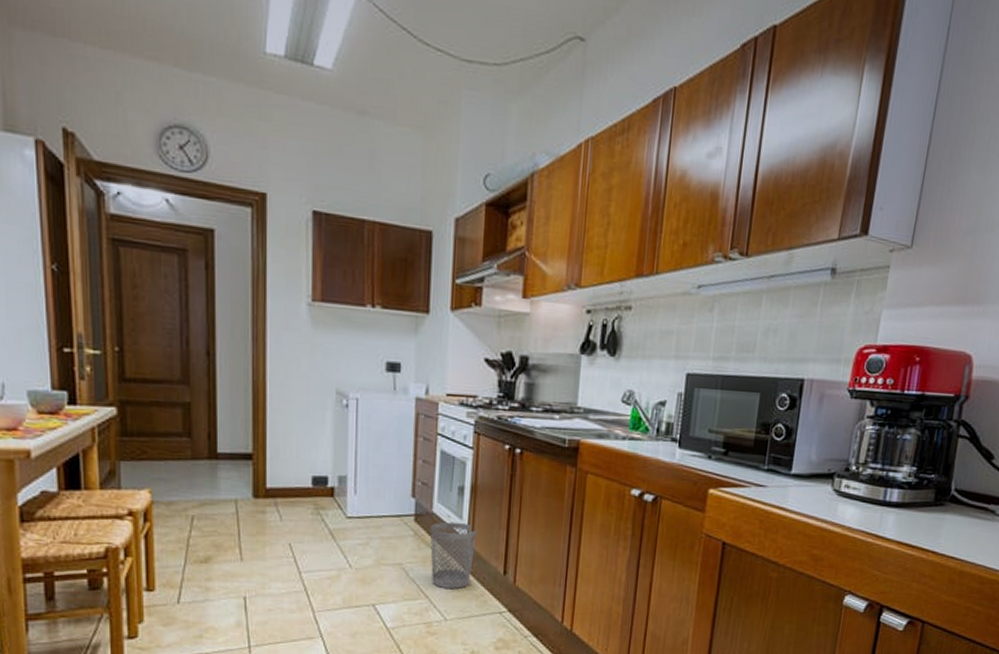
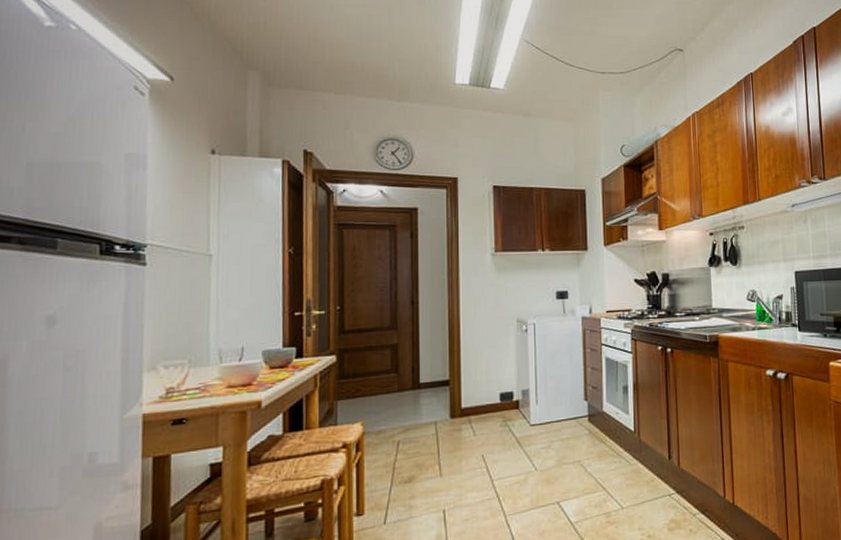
wastebasket: present [429,521,478,589] -> none [602,417,643,479]

